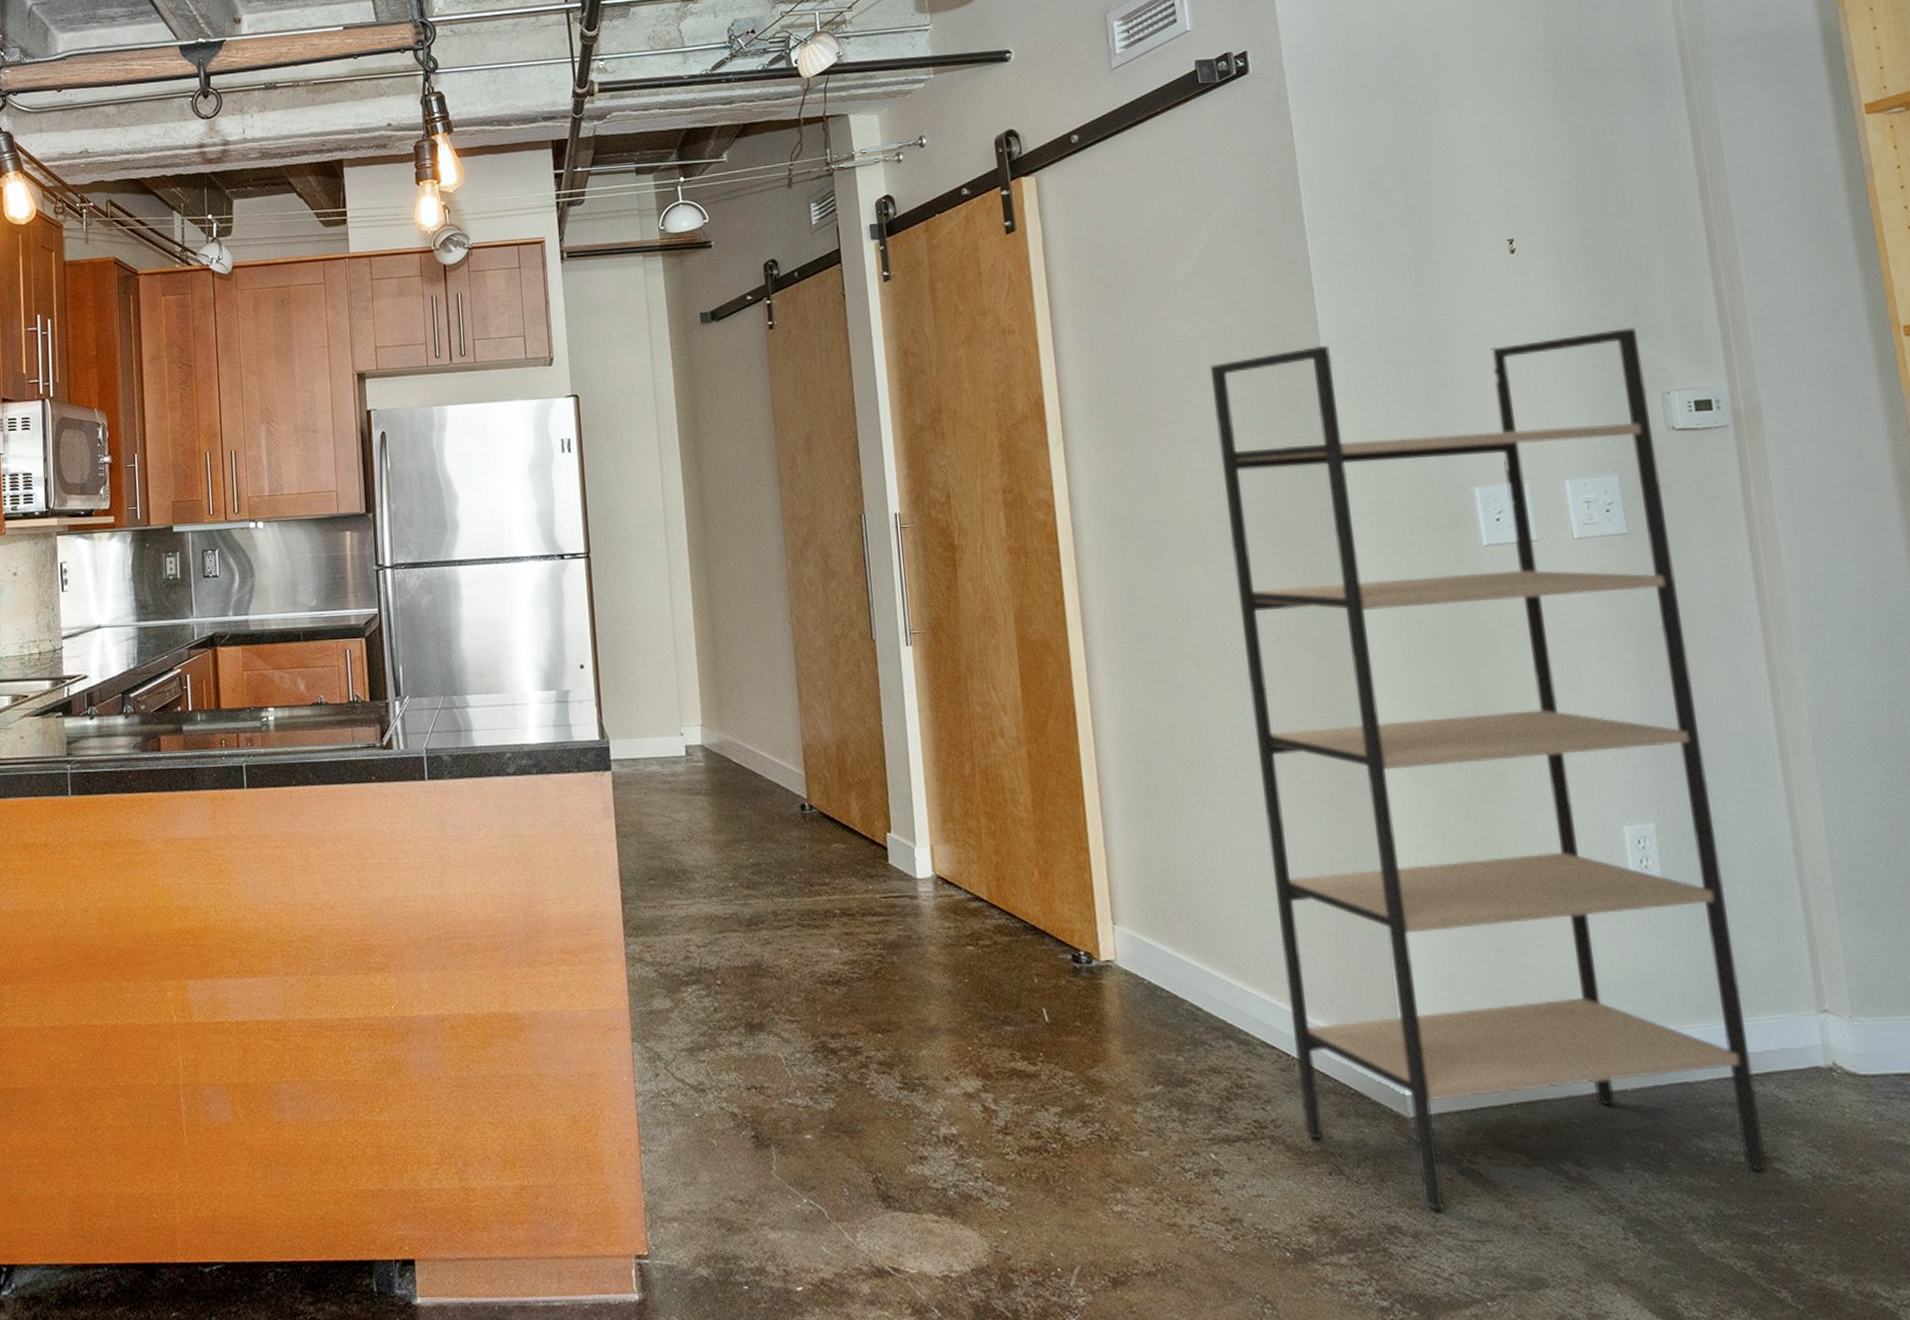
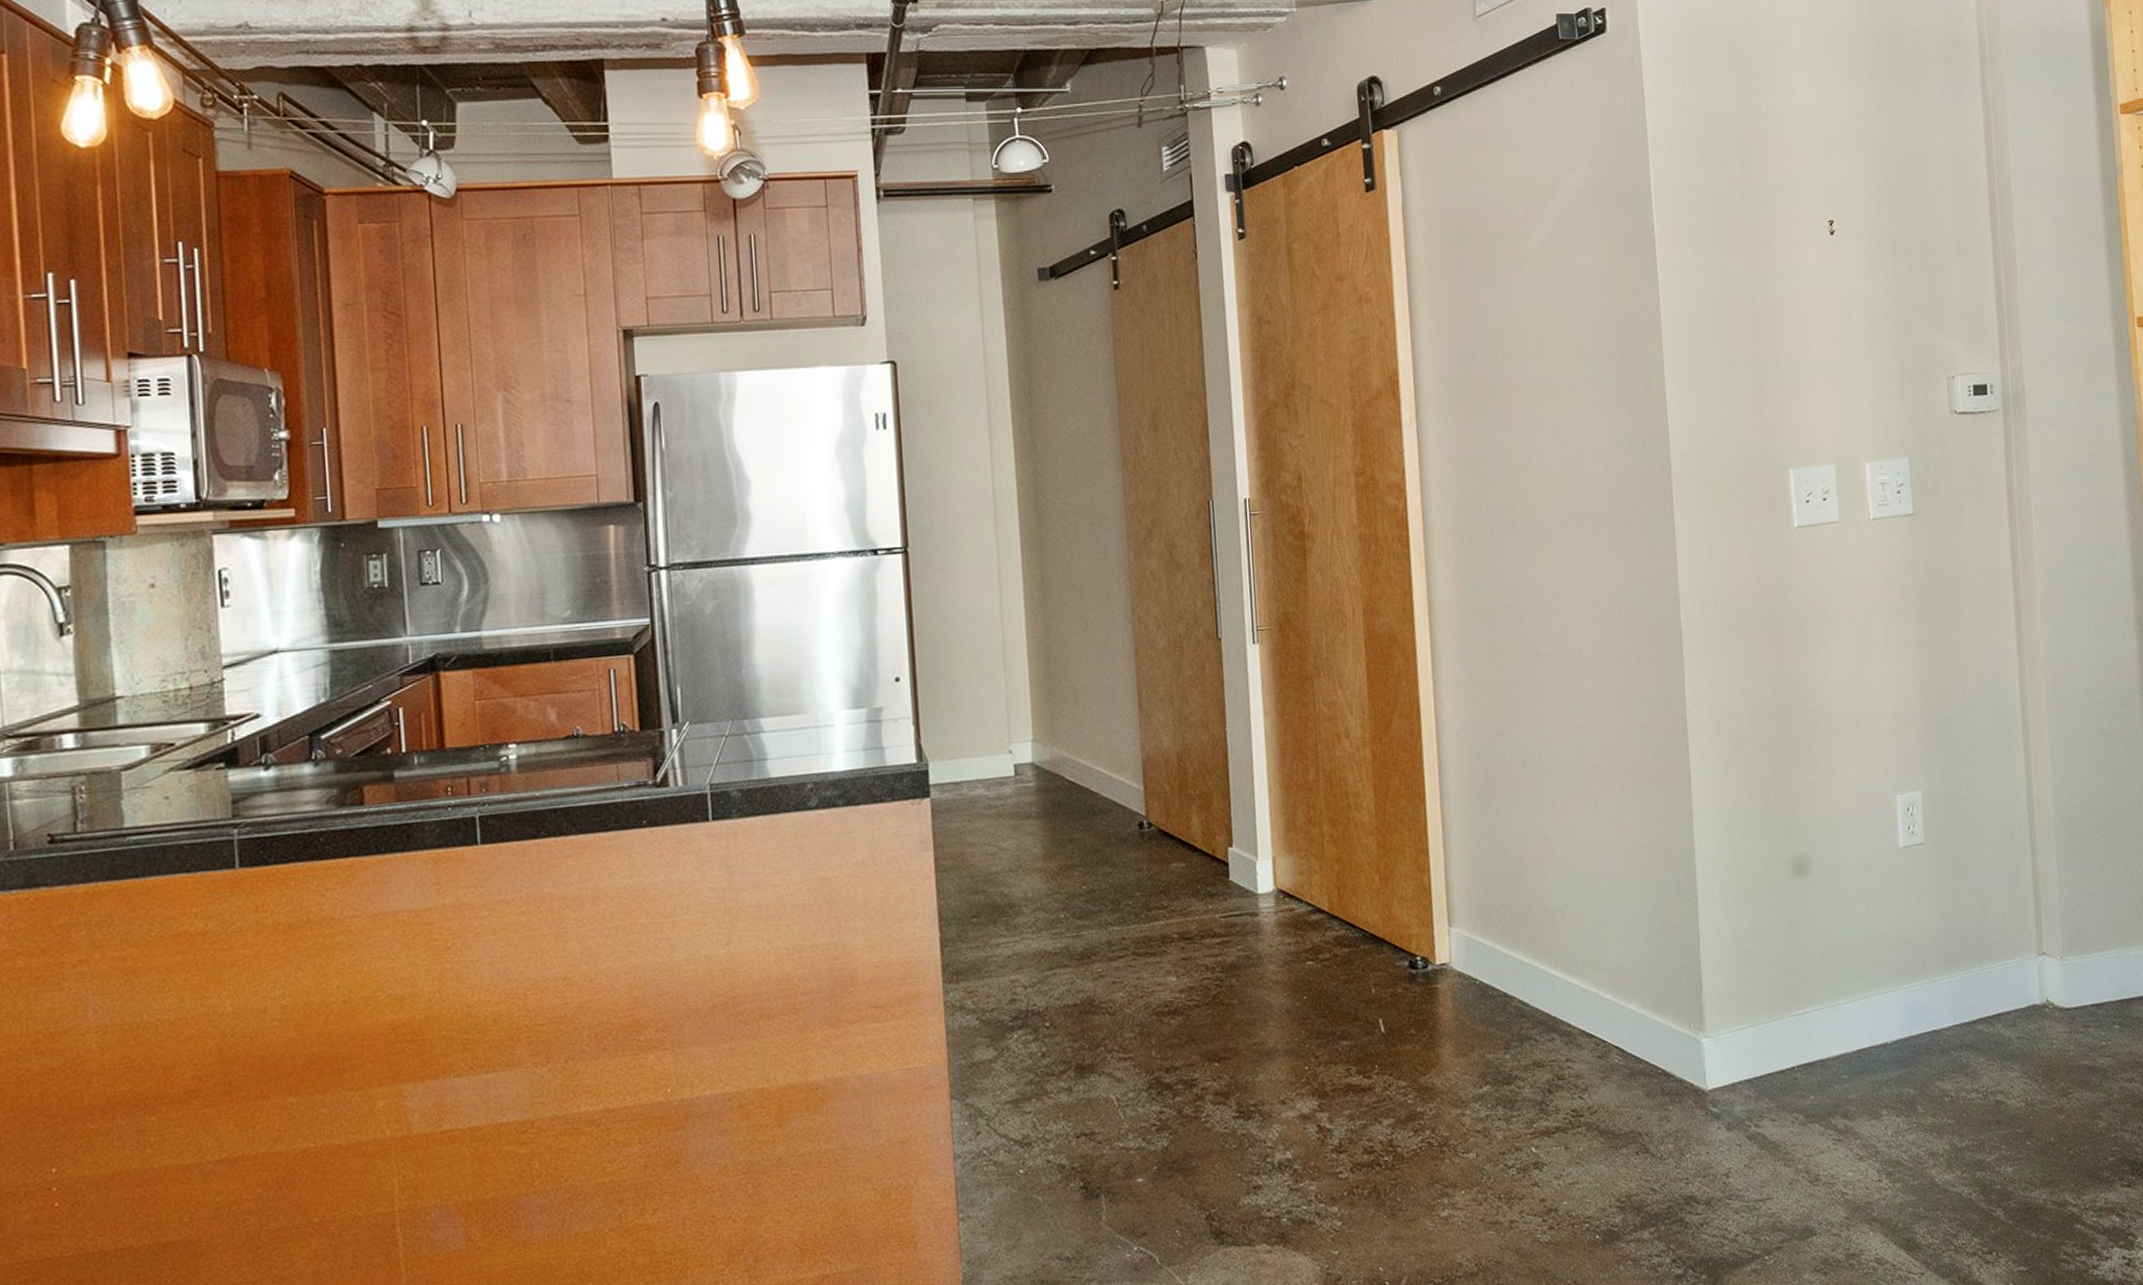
shelving unit: present [1211,328,1768,1212] -> none [1560,313,1992,1178]

